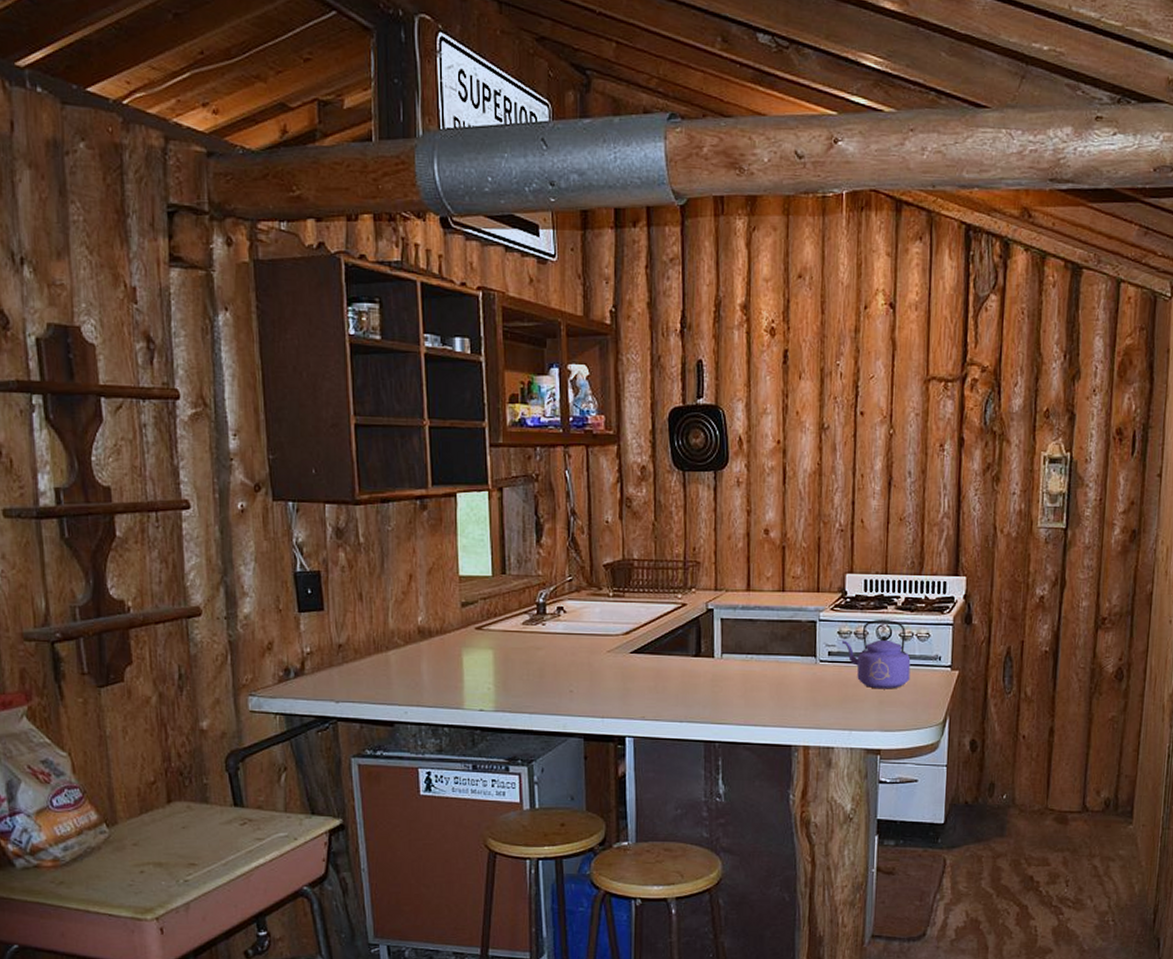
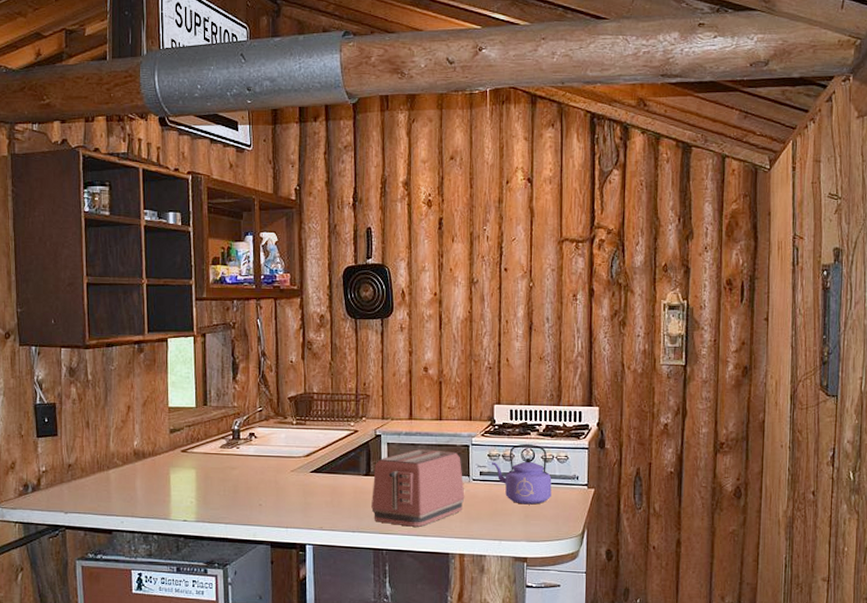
toaster: none [702,626,811,715] -> present [371,449,465,527]

